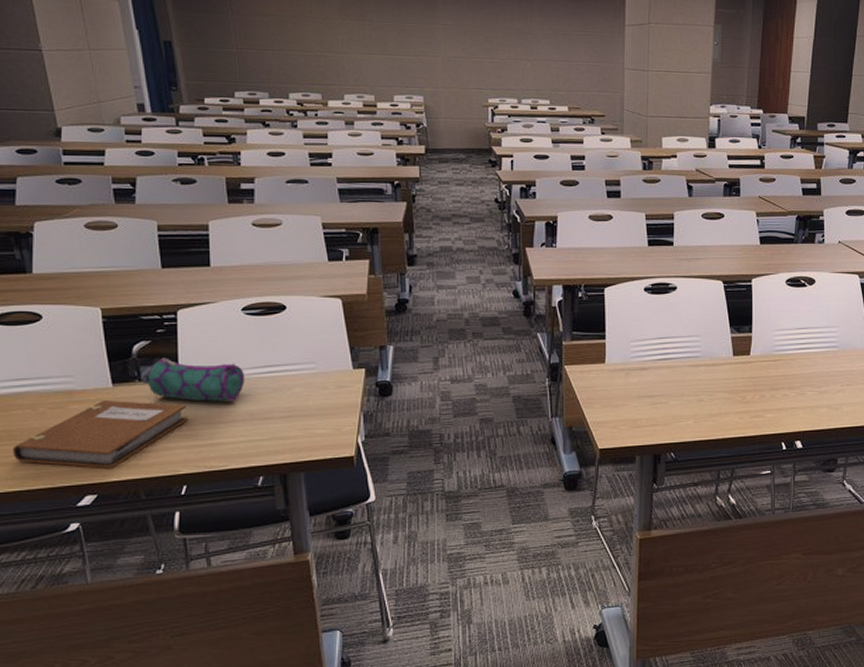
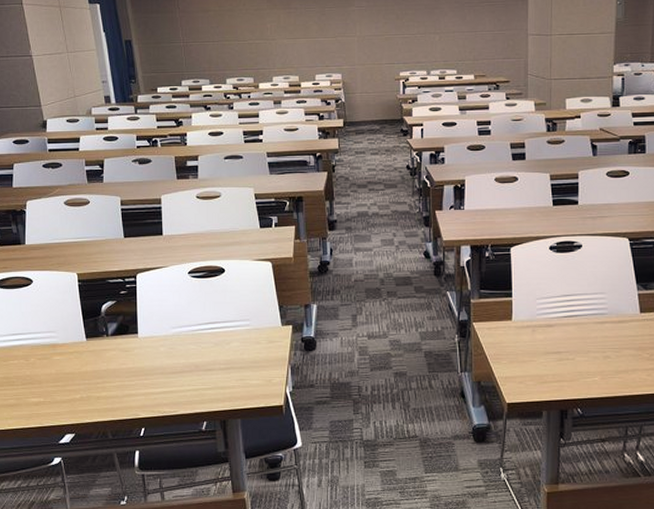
notebook: present [12,399,188,469] -> none [11,352,145,412]
pencil case: present [141,357,245,402] -> none [108,315,192,354]

